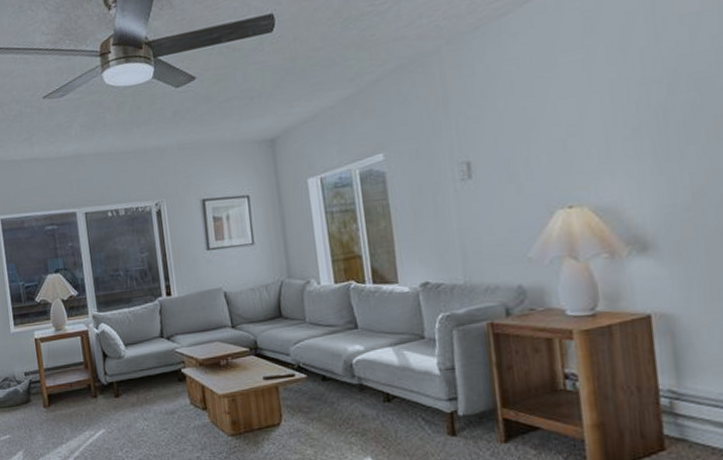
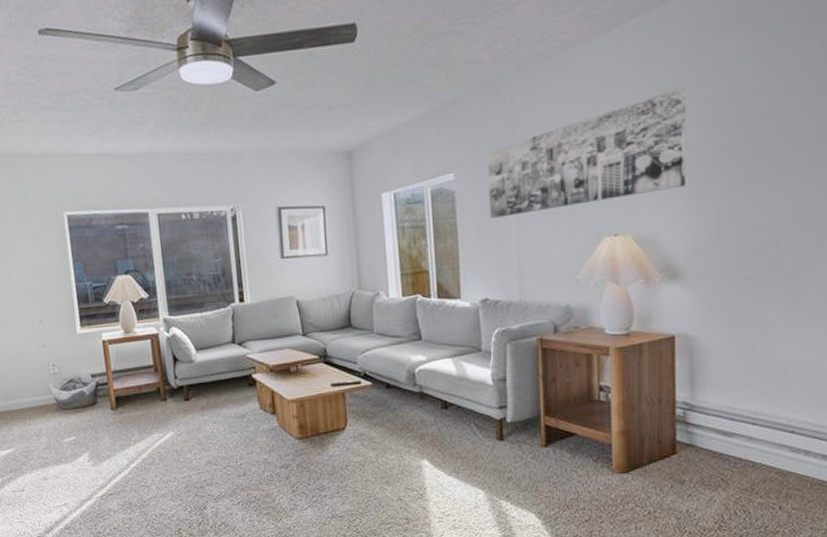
wall art: none [417,44,649,197] -> present [487,86,687,218]

